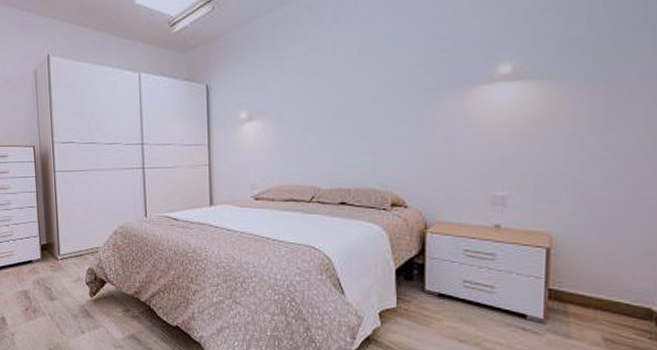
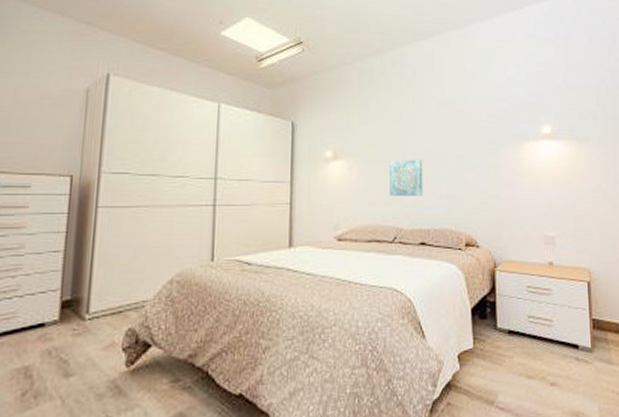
wall art: none [307,114,344,155] -> present [390,158,423,196]

